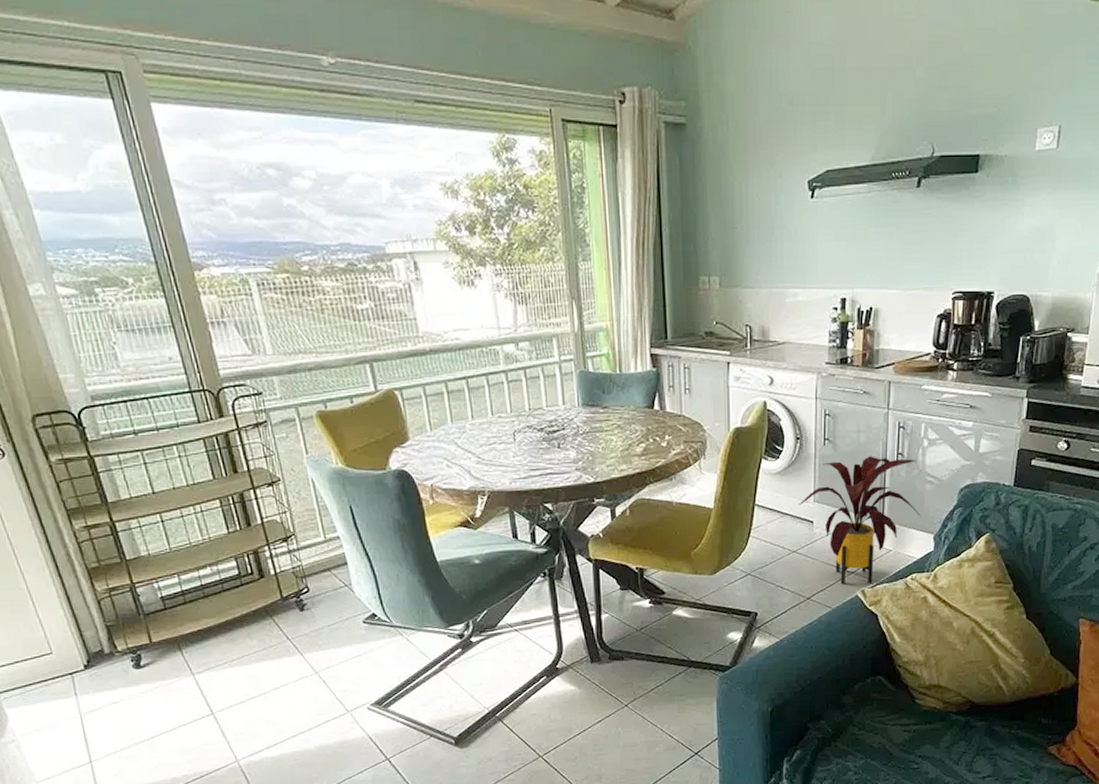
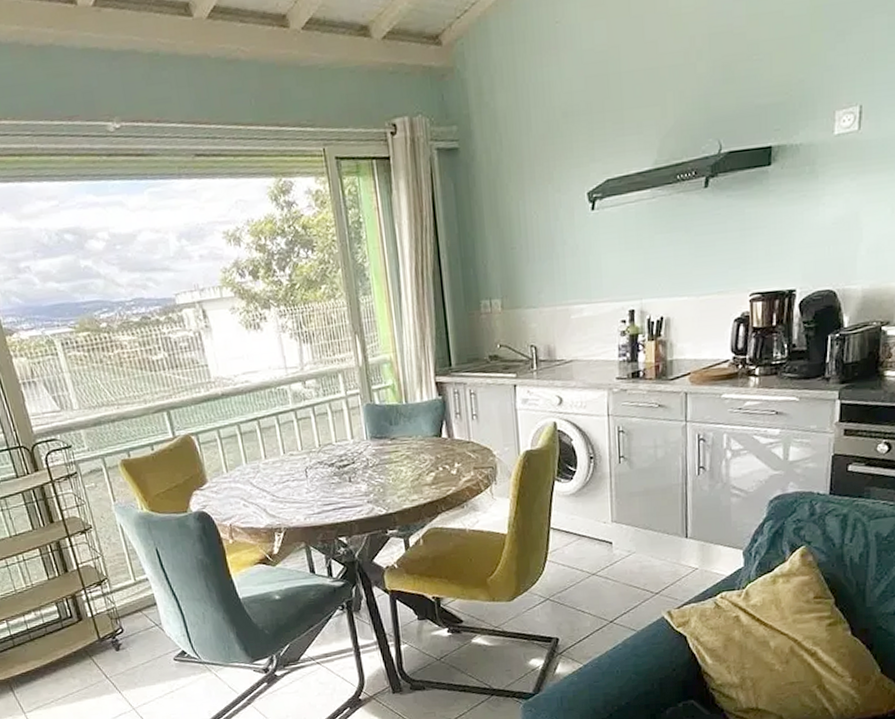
house plant: present [799,456,921,585] -> none [596,471,727,606]

